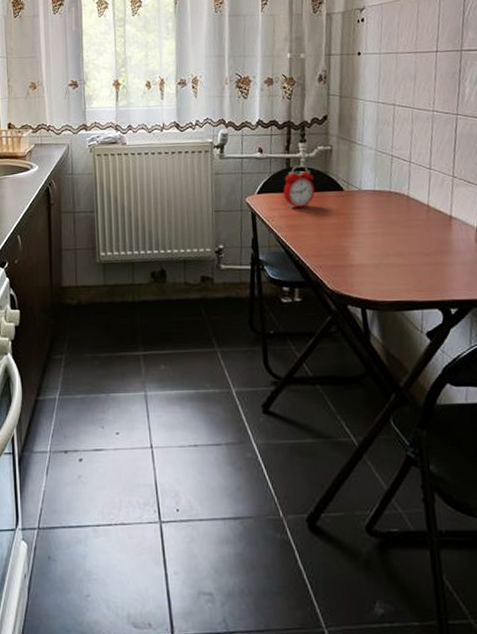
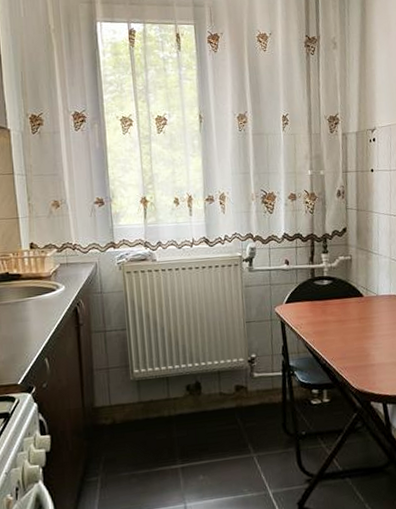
alarm clock: present [283,165,315,208] -> none [309,274,338,315]

